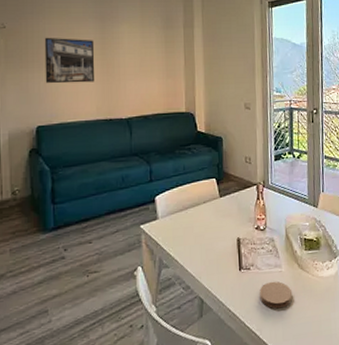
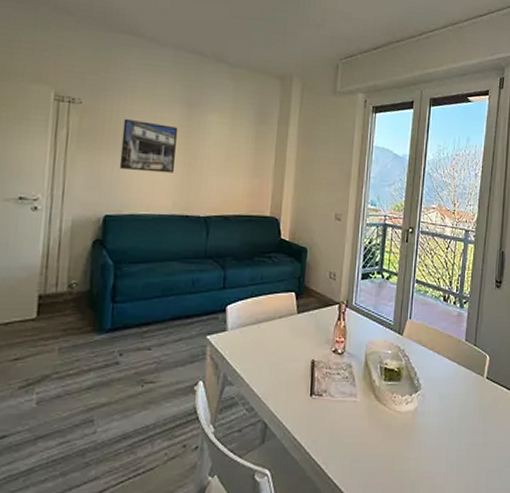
coaster: present [259,281,293,309] -> none [329,411,366,442]

